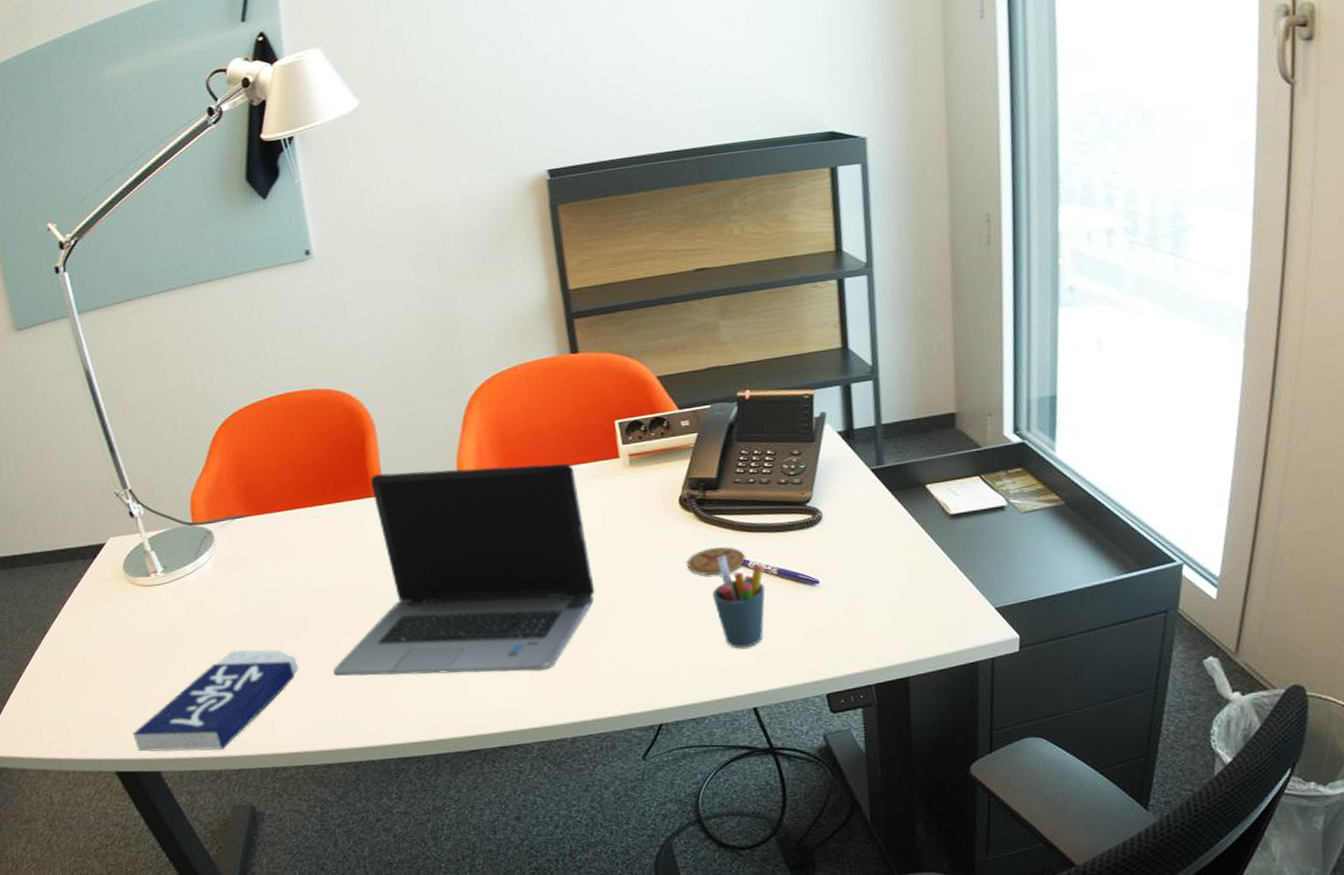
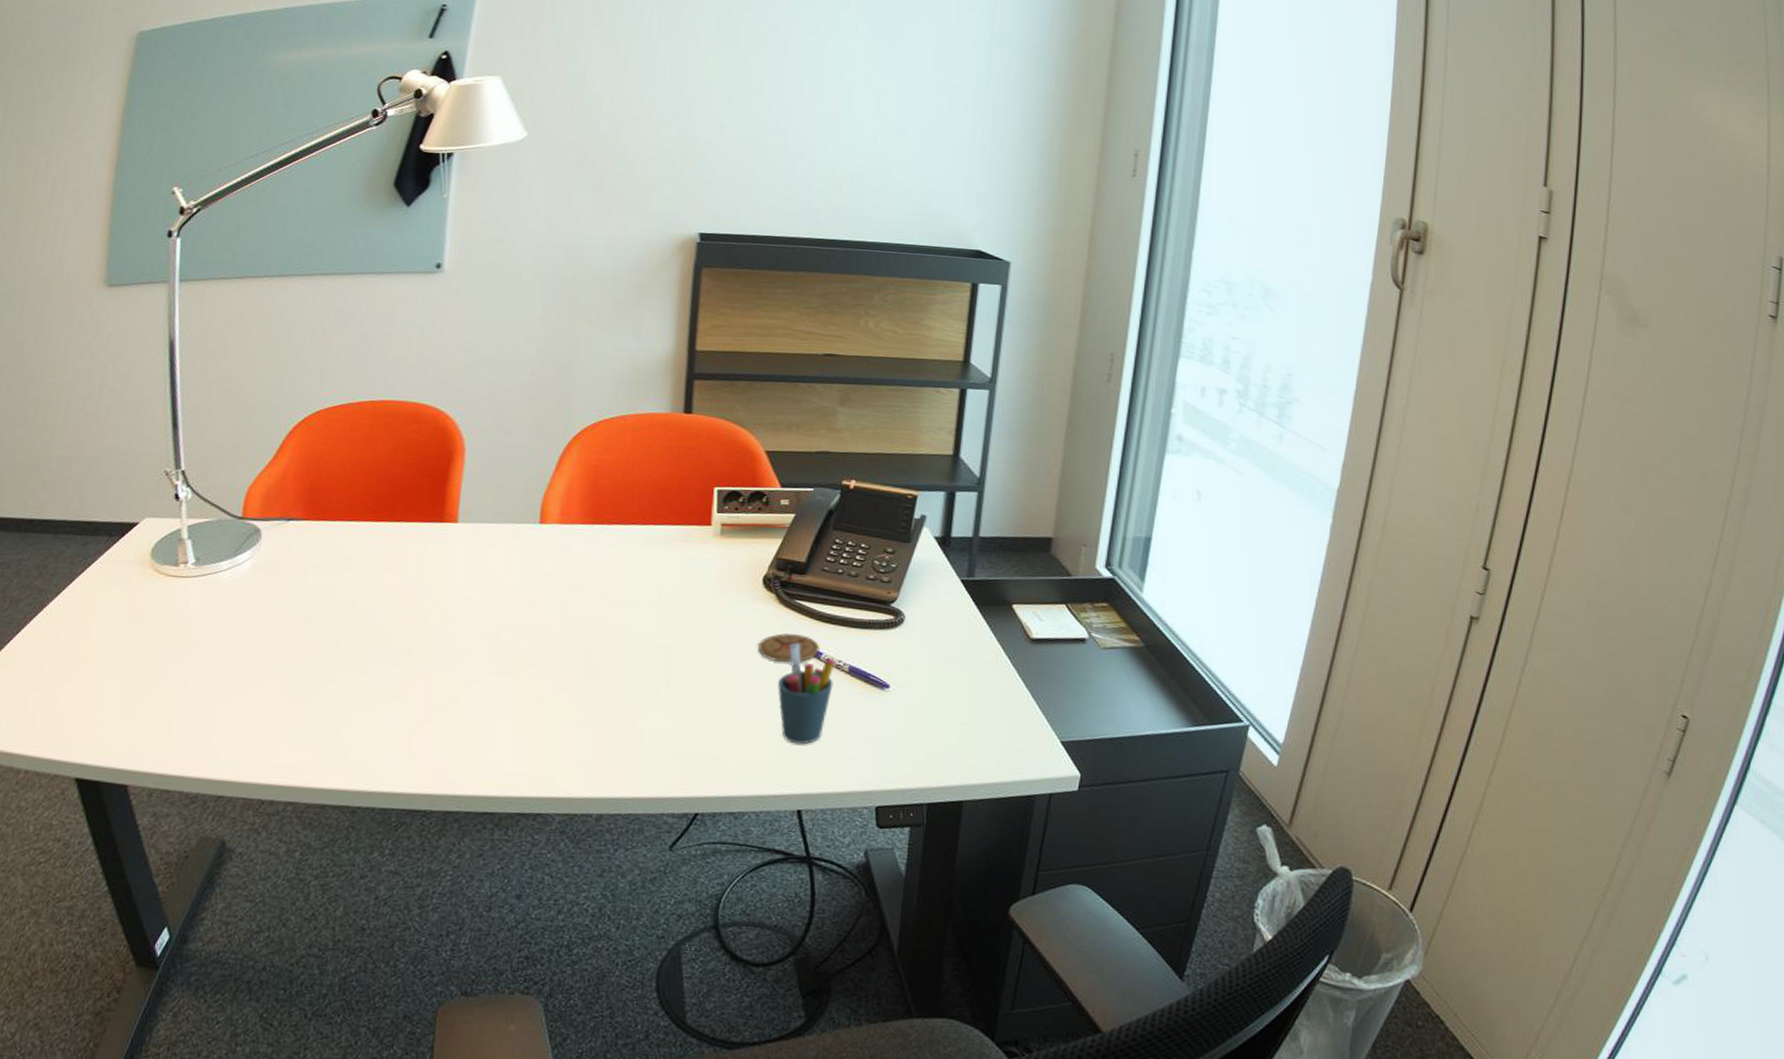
book: present [133,649,299,752] -> none [108,661,317,770]
laptop computer: present [333,463,595,677] -> none [354,499,663,736]

